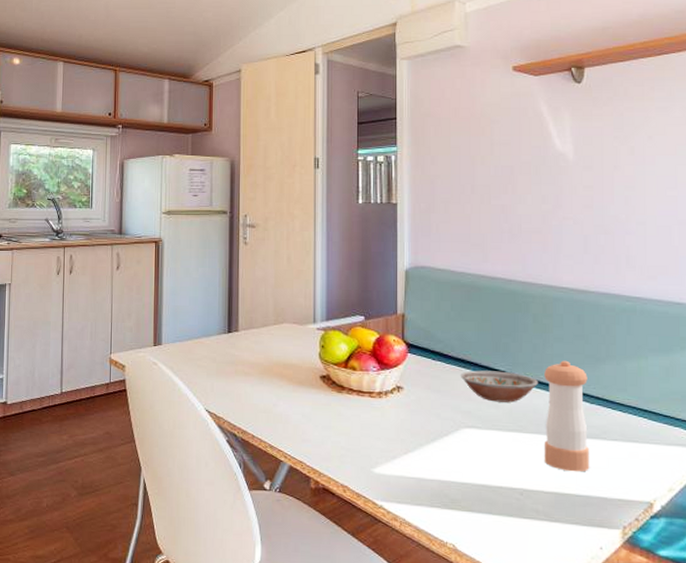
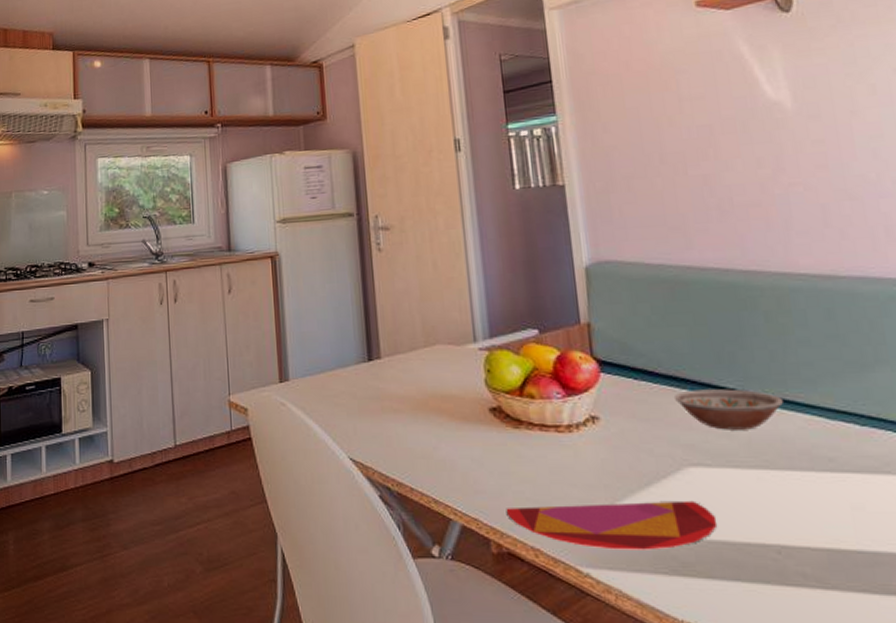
plate: none [325,453,480,490] -> present [506,500,718,550]
pepper shaker: present [544,360,590,472] -> none [789,369,873,520]

